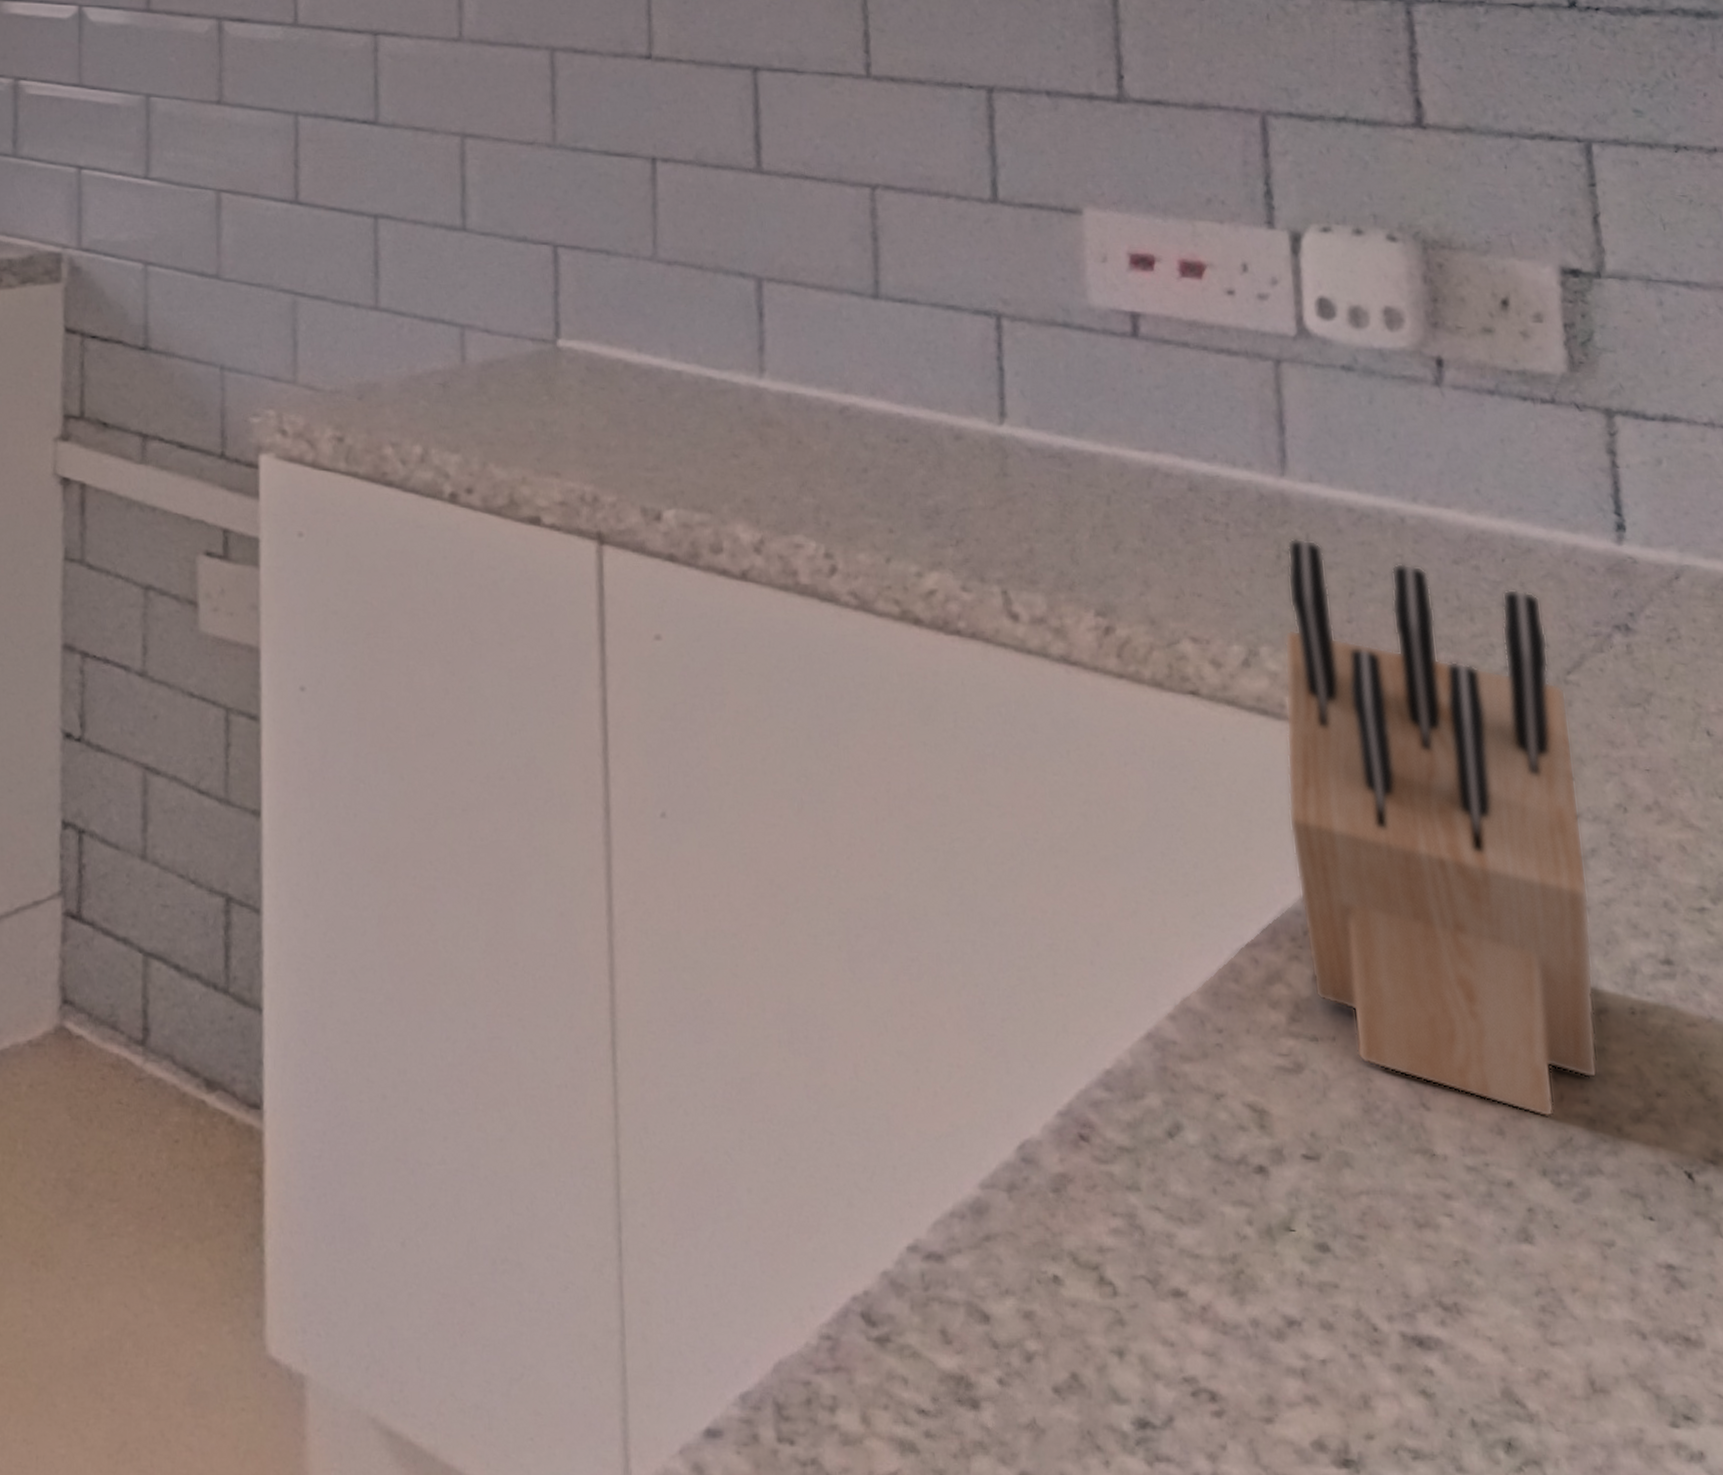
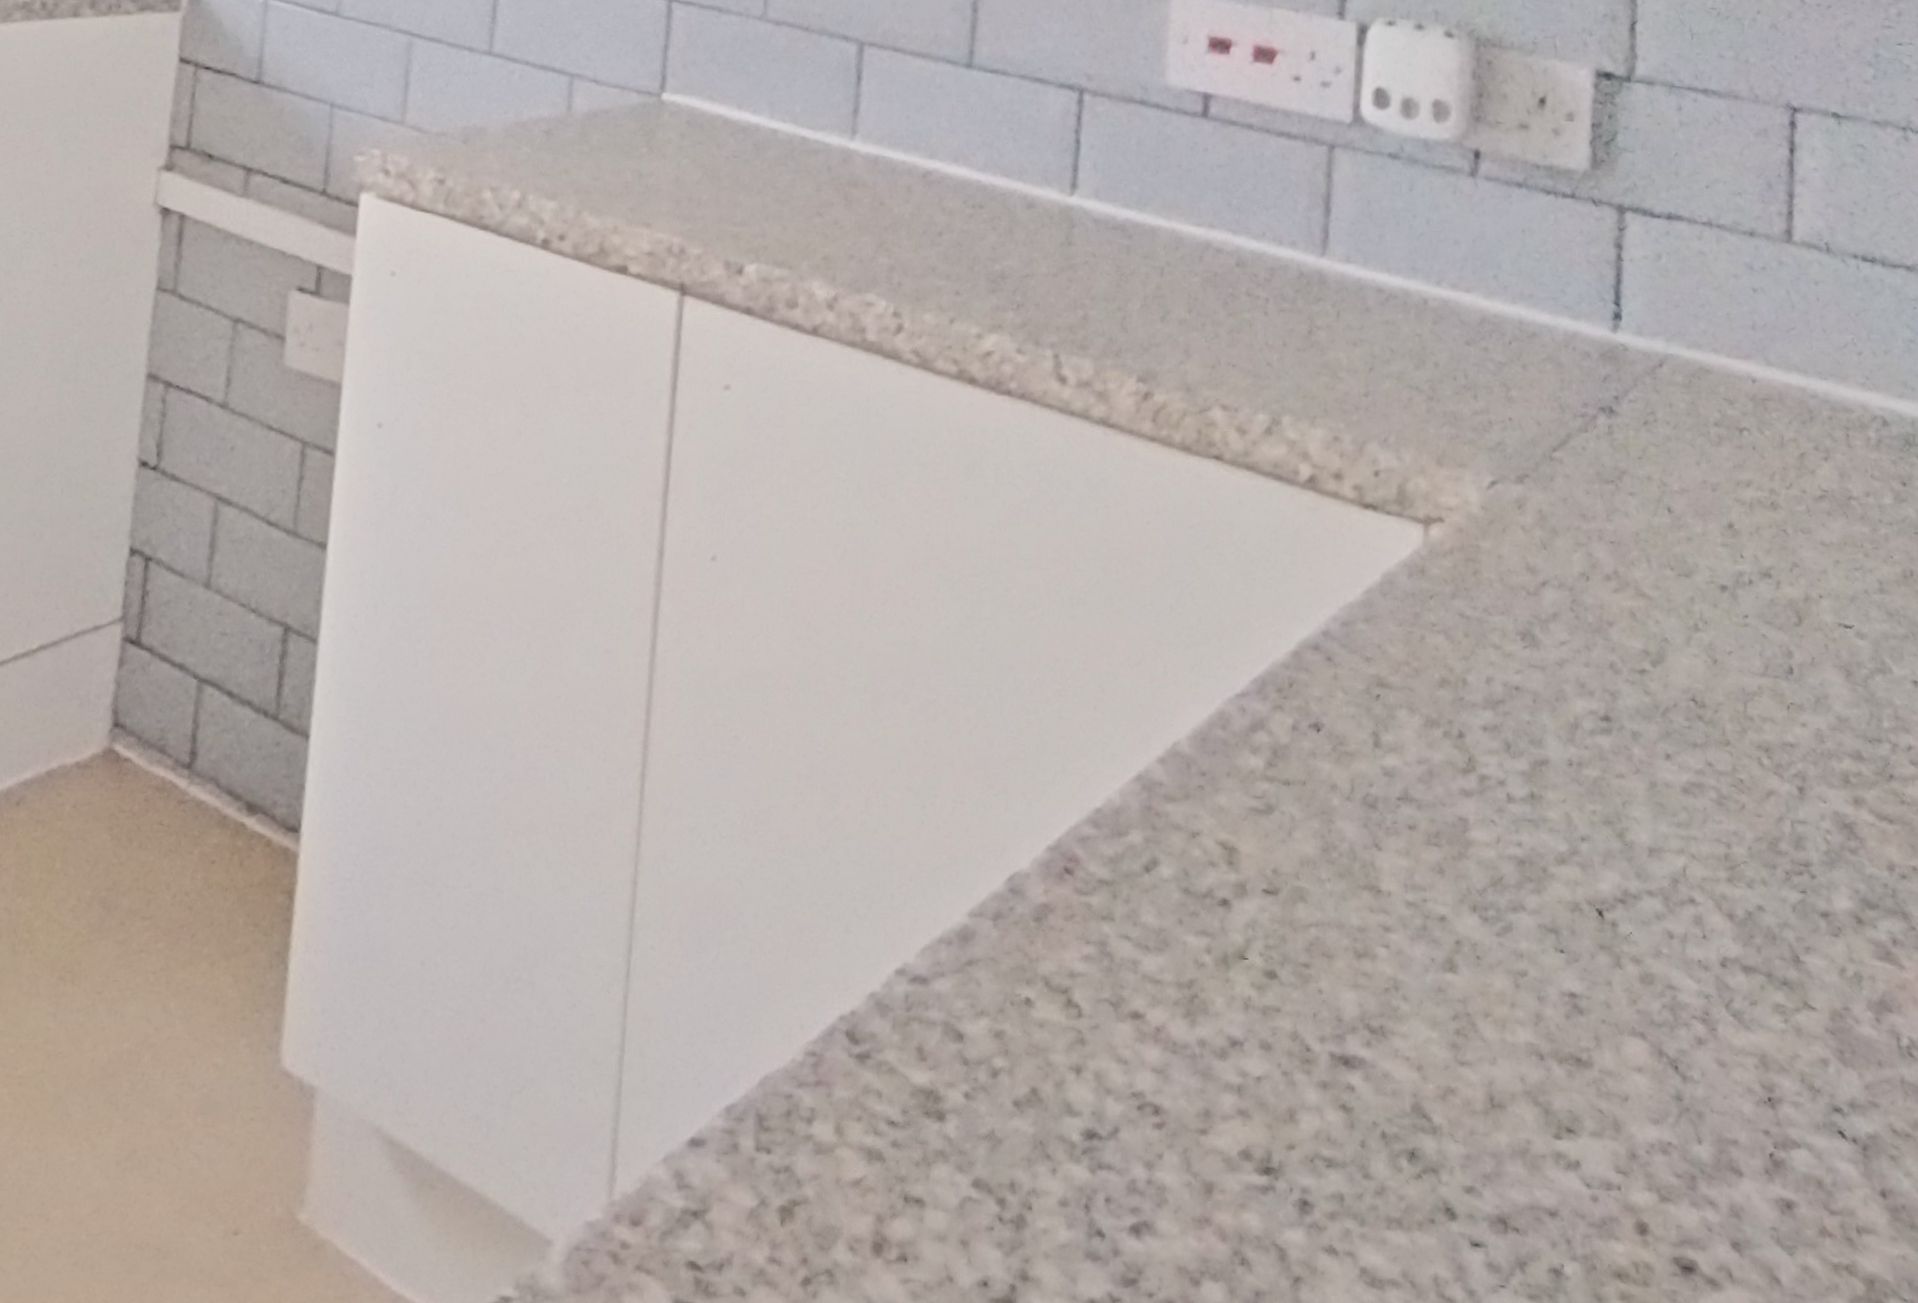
knife block: present [1284,538,1599,1119] -> none [1289,315,1550,860]

